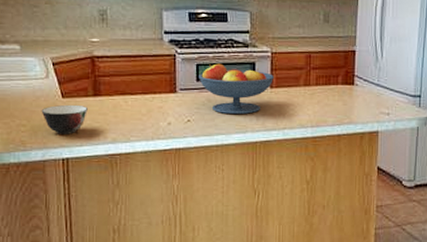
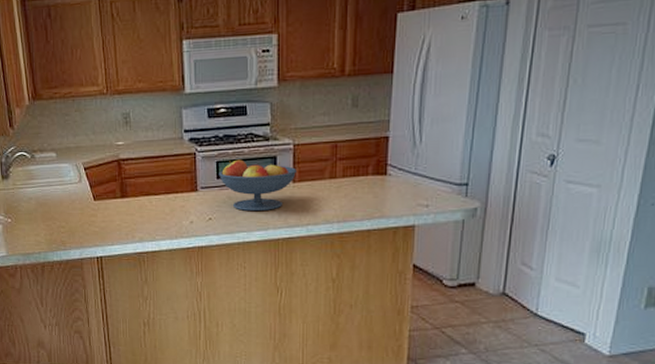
soup bowl: present [41,104,88,134] -> none [77,206,117,235]

